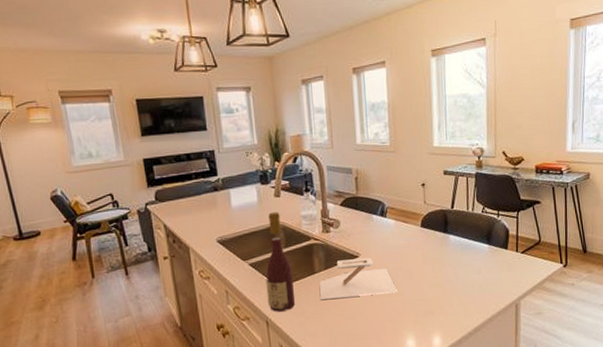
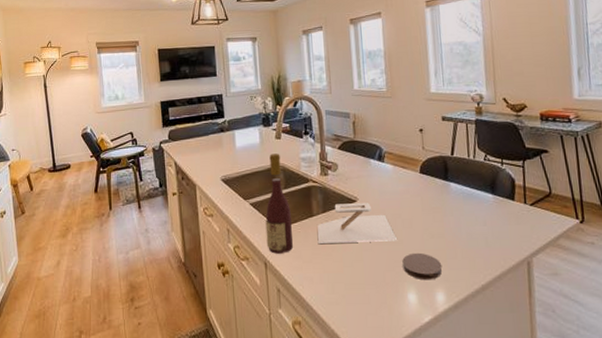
coaster: none [402,302,440,327] -> present [402,252,443,280]

